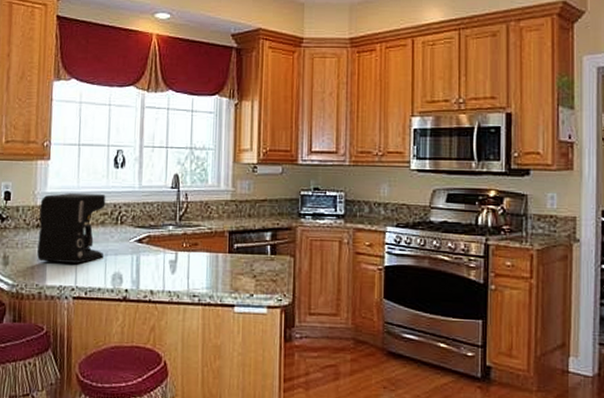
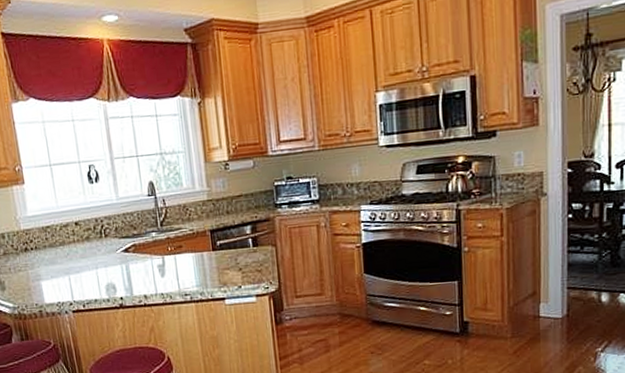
coffee maker: present [37,193,106,264] -> none [24,211,95,282]

